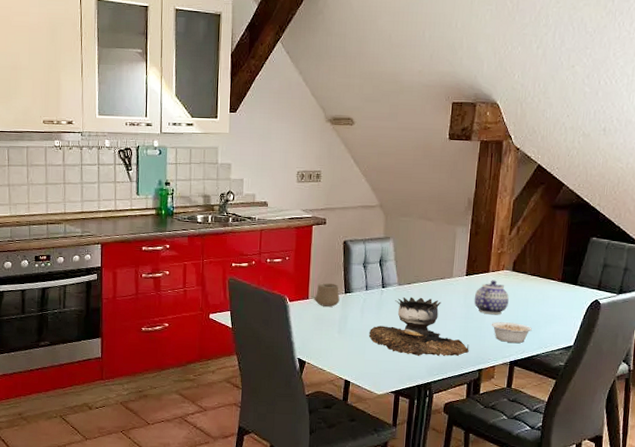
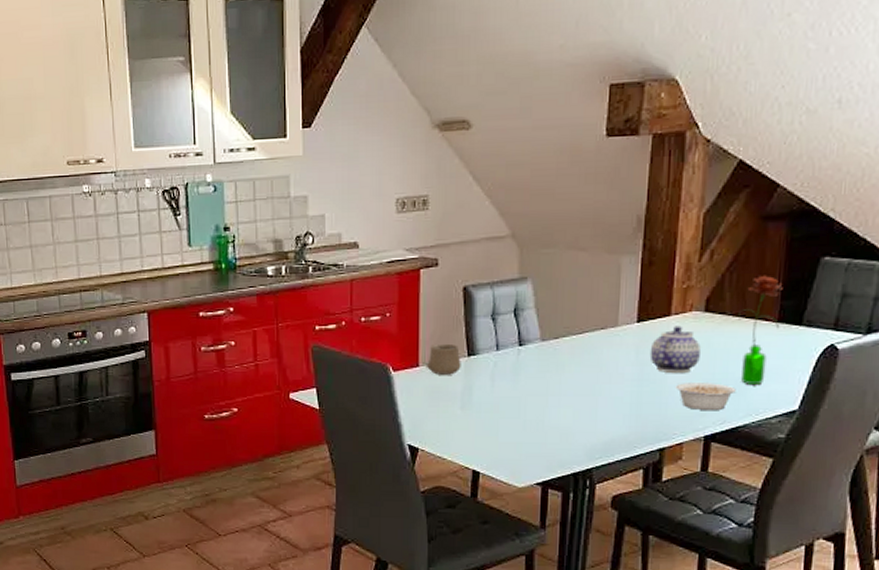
brazier: present [368,297,469,356] -> none [502,355,645,434]
flower: none [534,247,565,326] -> present [737,275,783,384]

